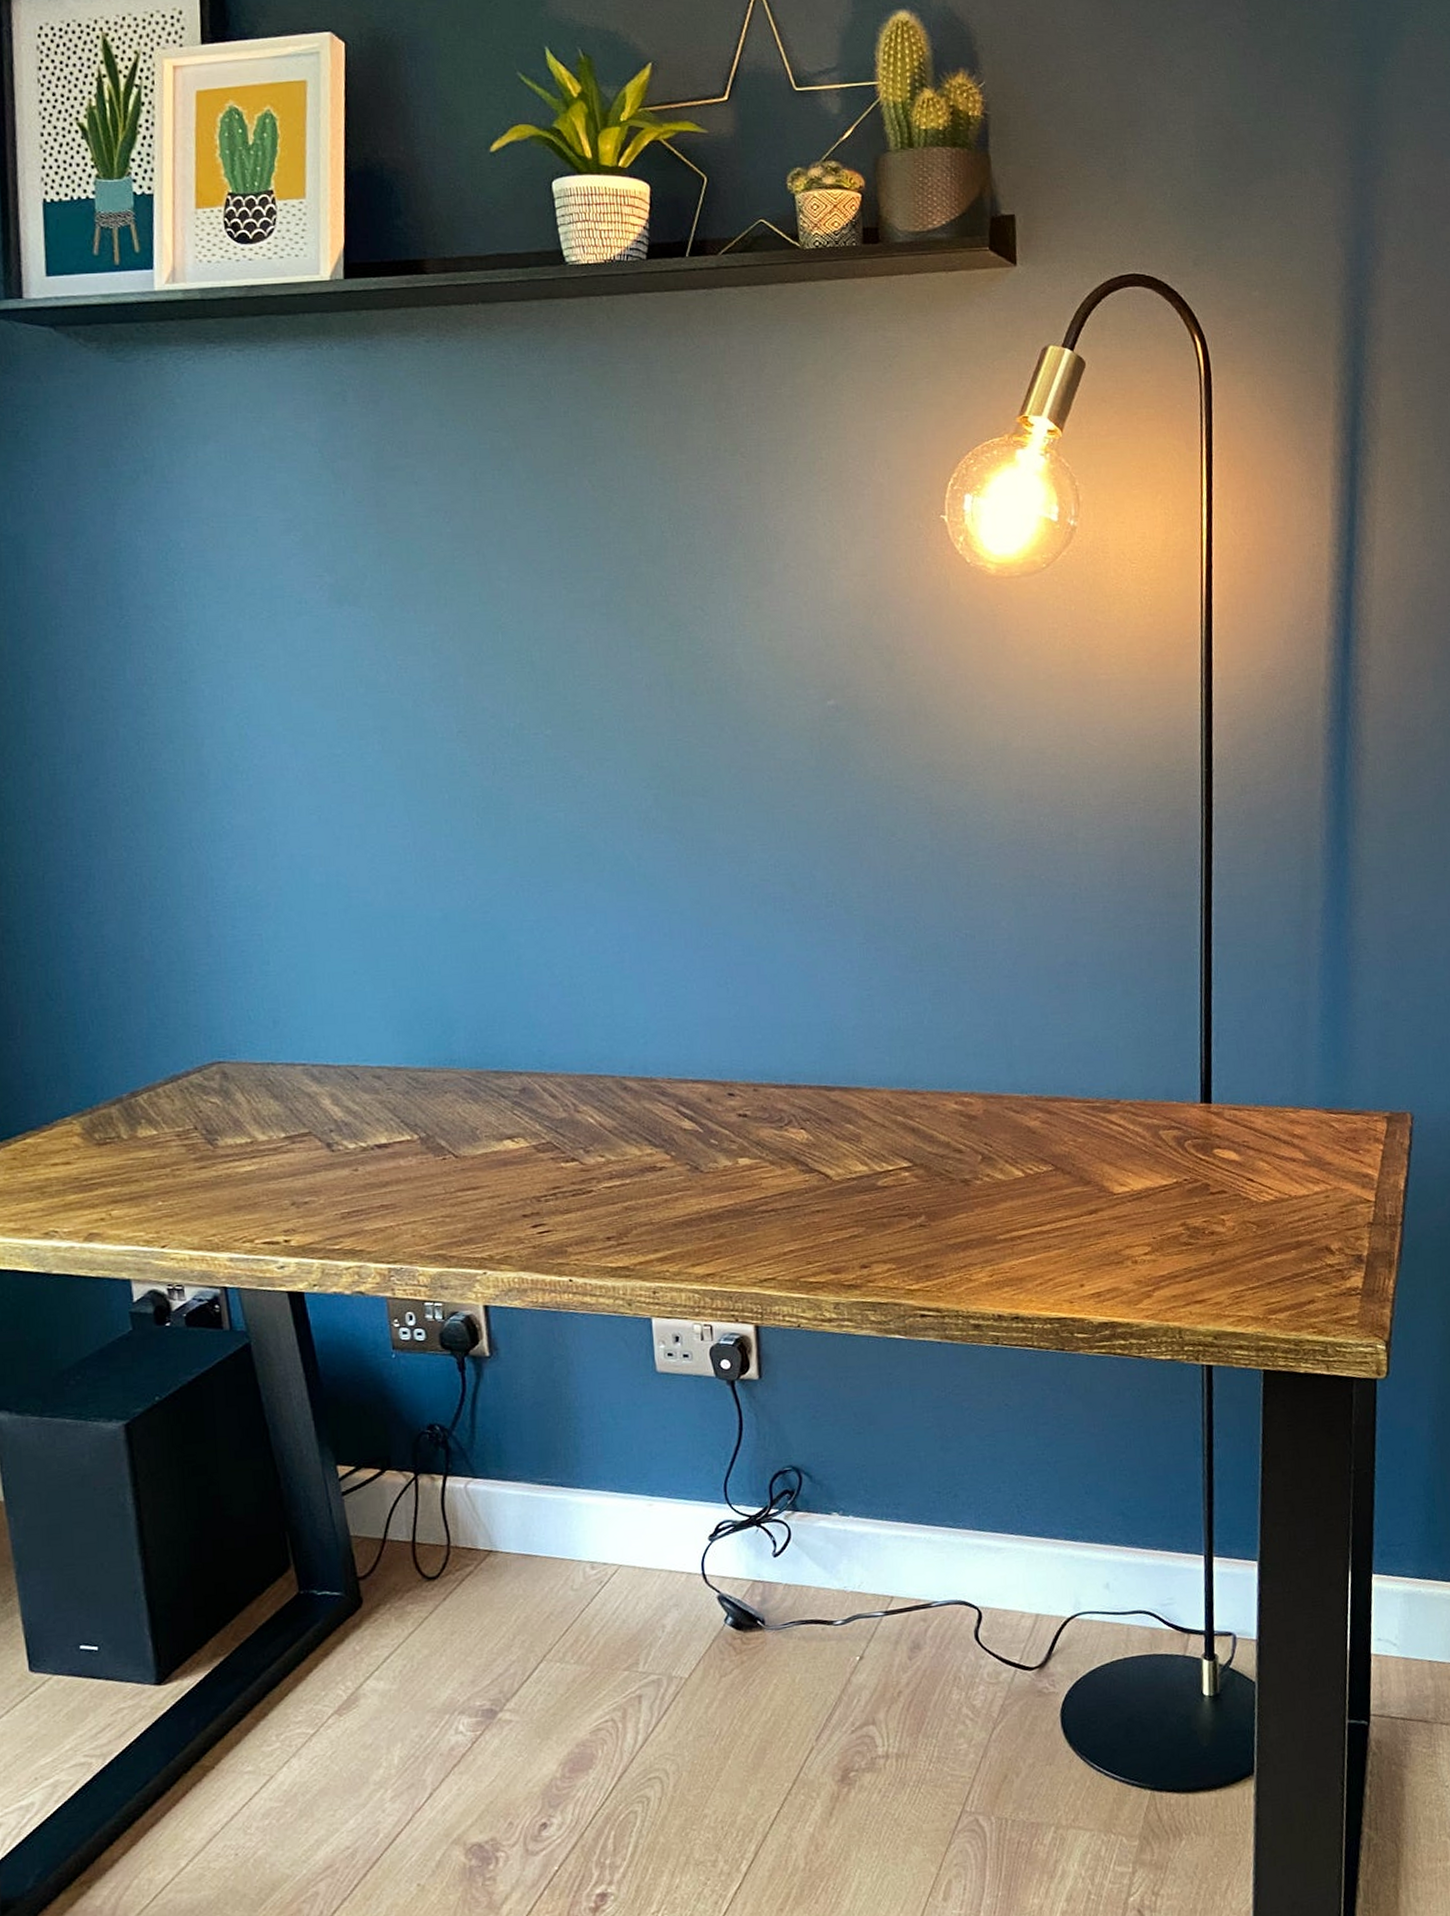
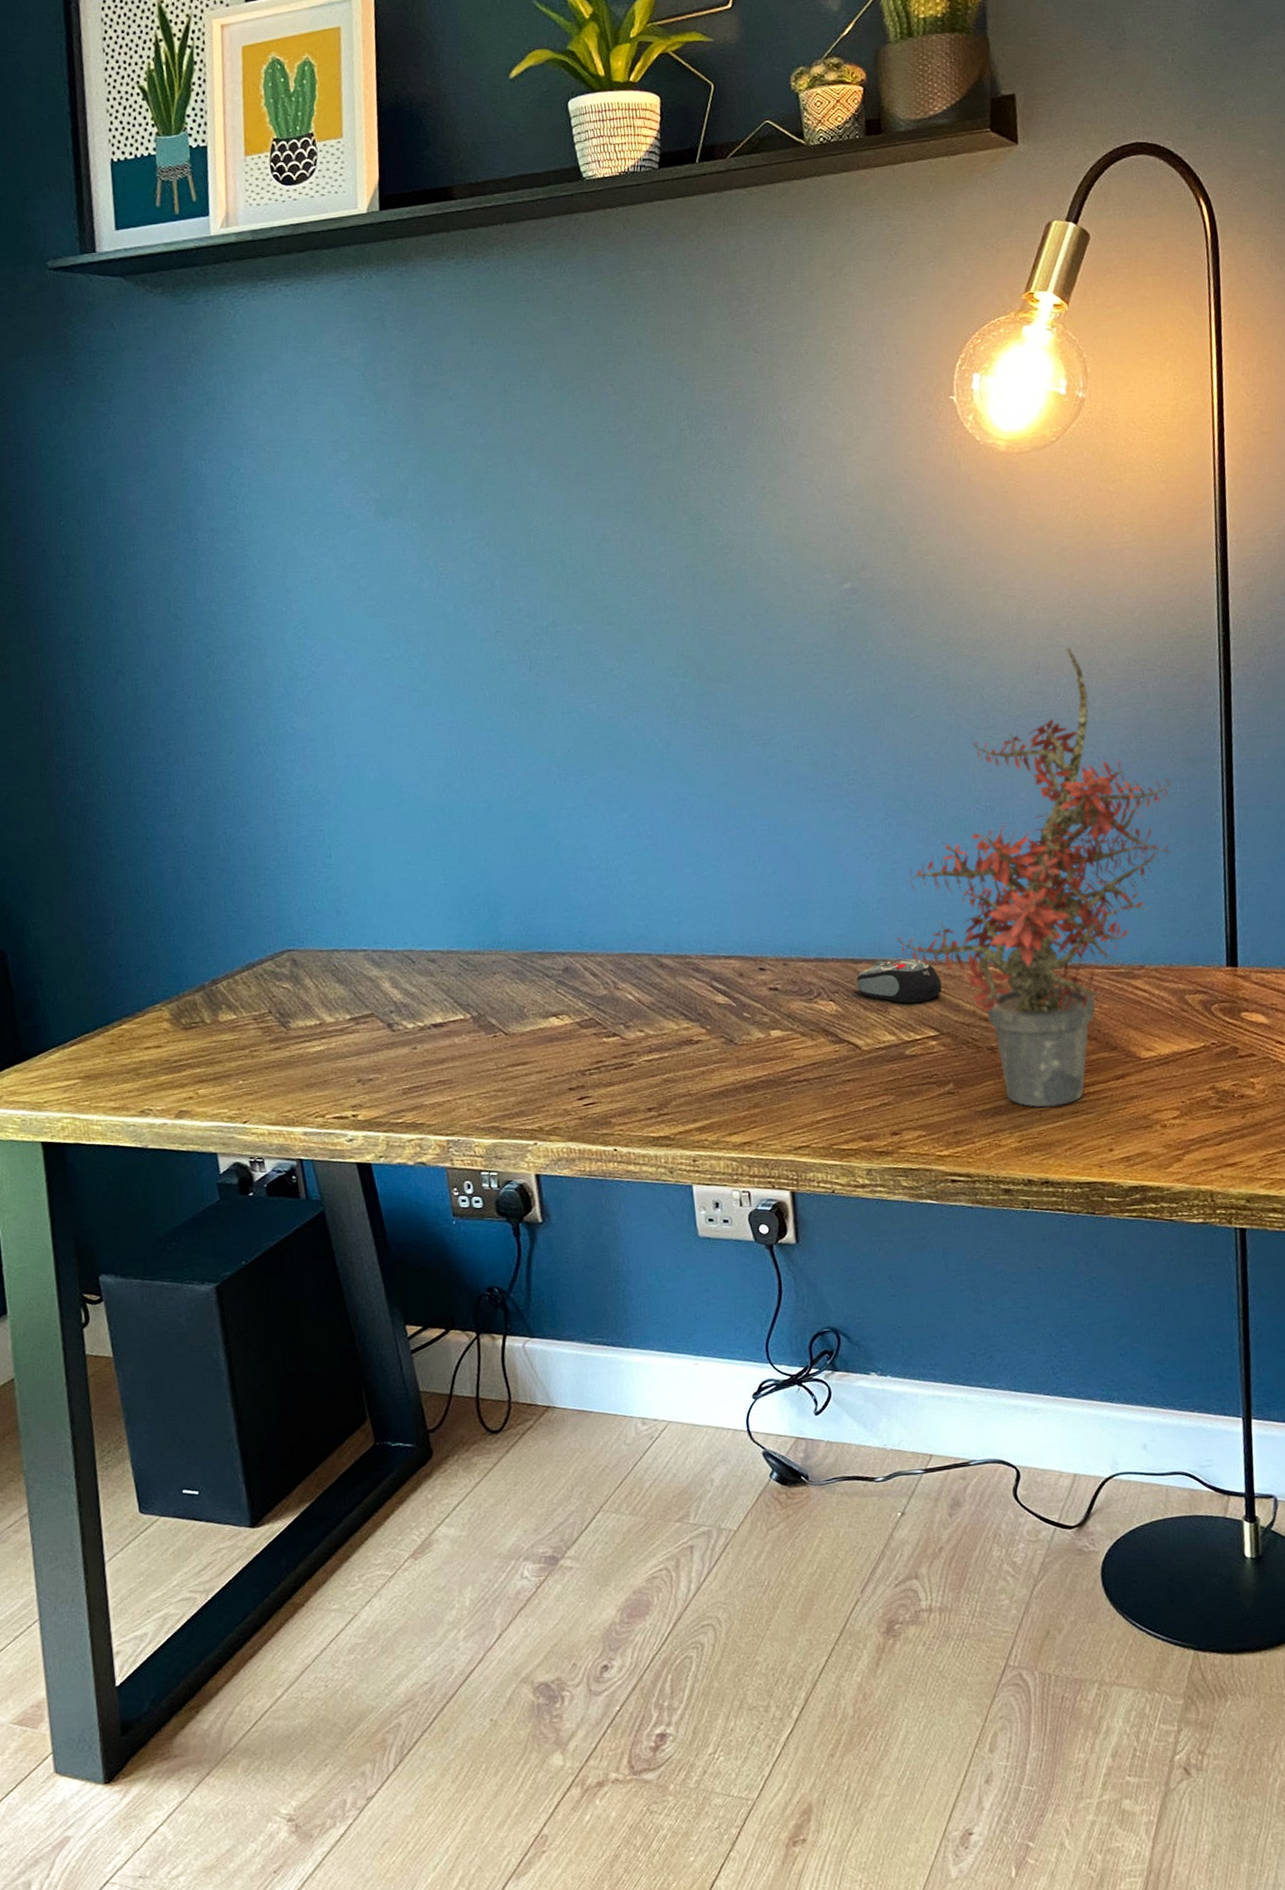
computer mouse: none [829,1087,916,1133] -> present [857,958,942,1004]
potted plant: none [869,776,1153,1242] -> present [894,647,1173,1107]

